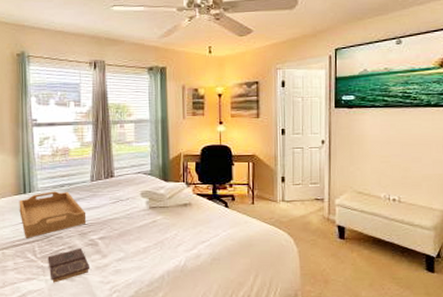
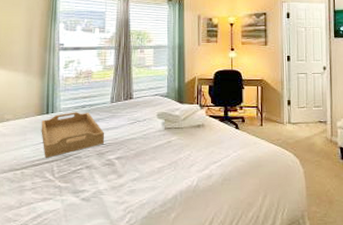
book: present [47,248,91,283] -> none [65,168,106,203]

